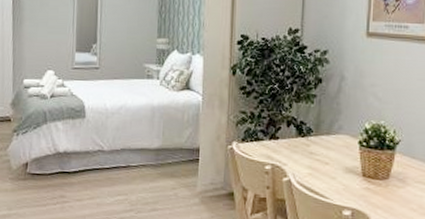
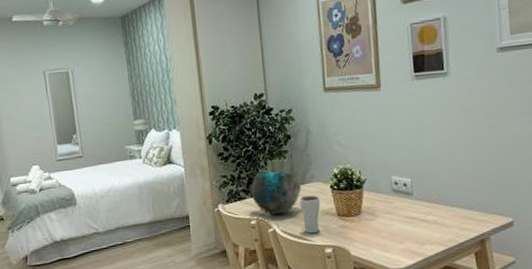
decorative bowl: none [270,109,327,164] -> present [251,167,302,215]
drinking glass: none [322,147,345,191] -> present [299,195,320,234]

